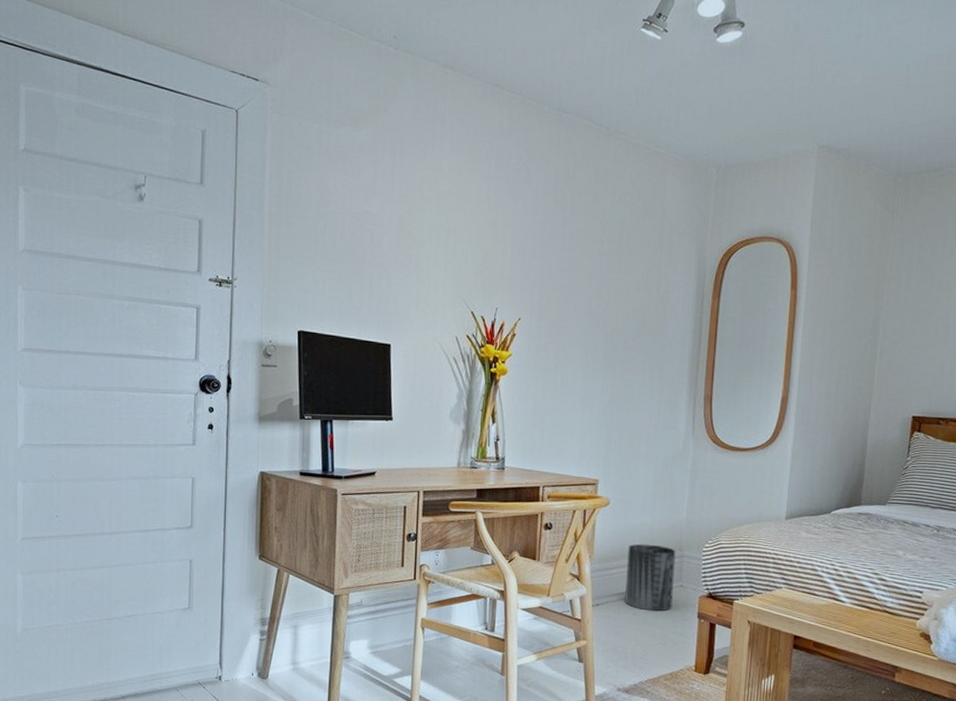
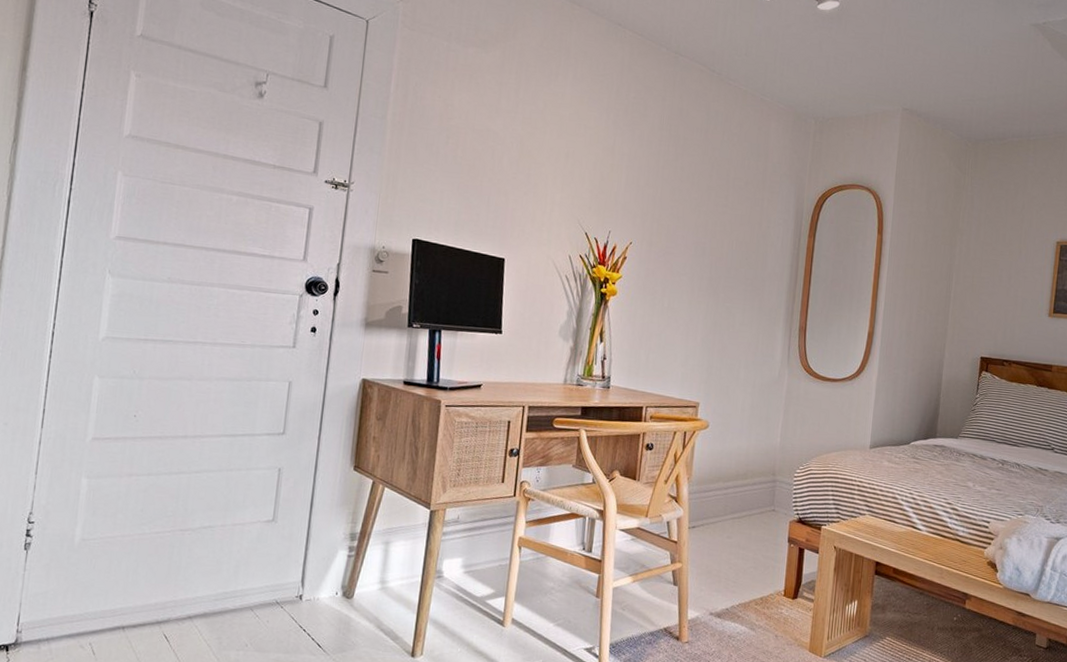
trash can: present [625,544,676,612] -> none [720,467,769,535]

